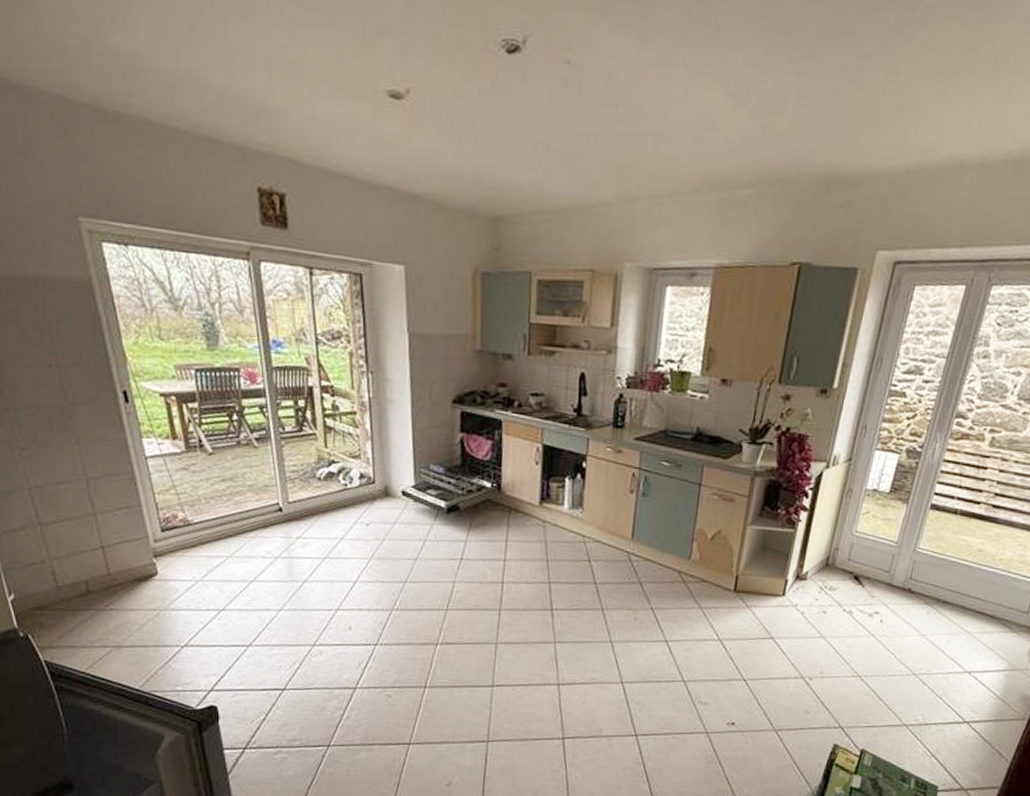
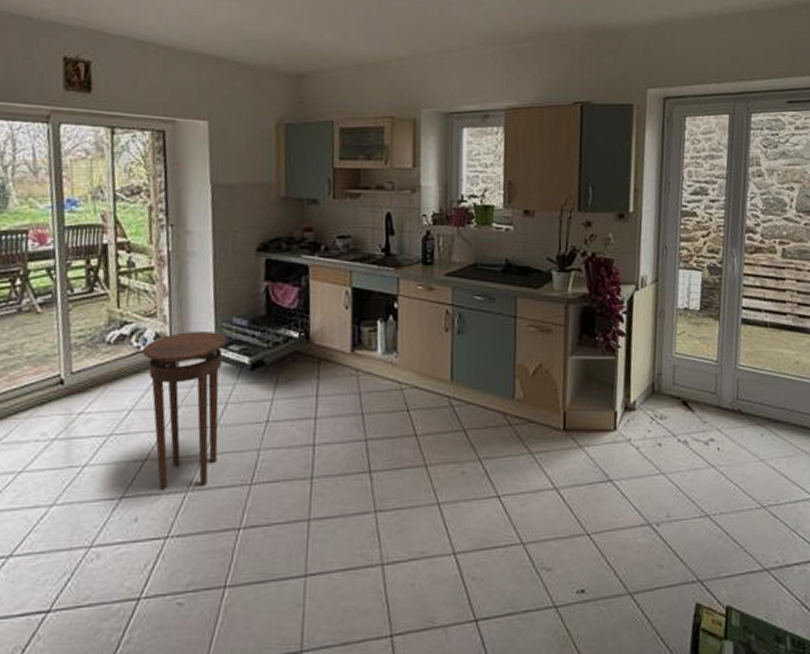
stool: none [350,474,425,607] -> present [143,332,227,490]

